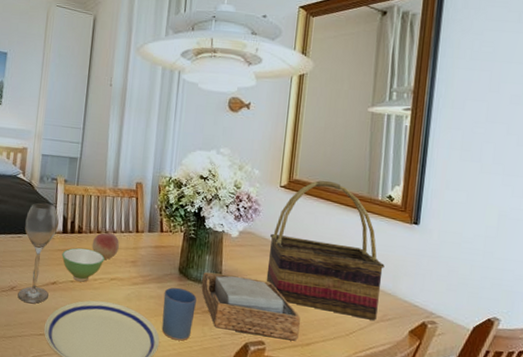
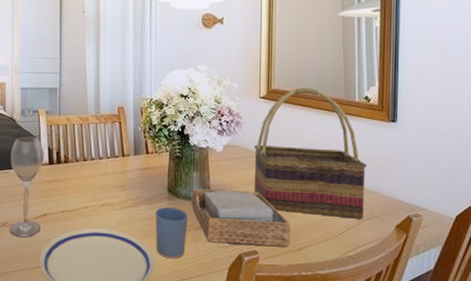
bowl: present [62,247,105,282] -> none [50,177,93,211]
fruit: present [92,232,119,260] -> none [79,159,106,186]

